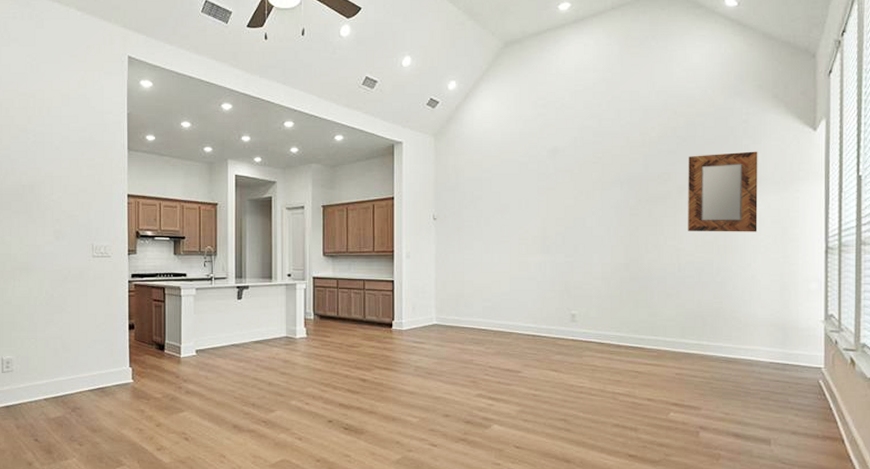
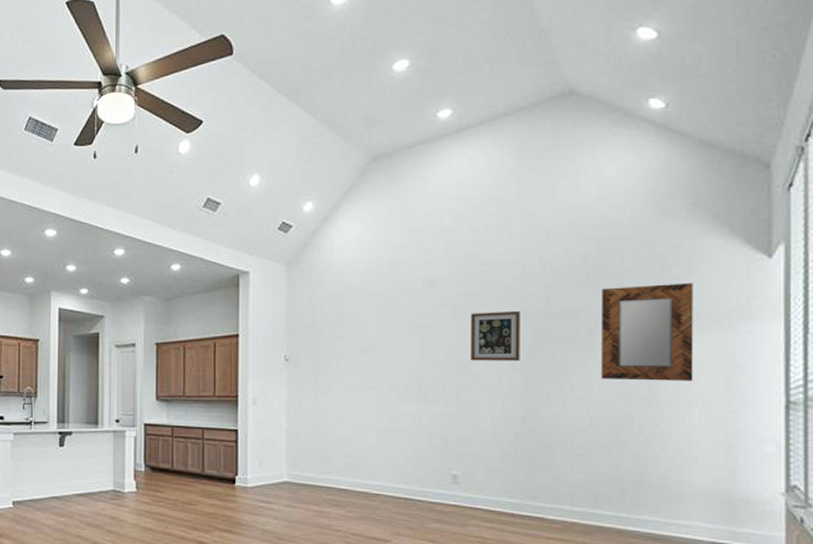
wall art: none [585,175,625,218] -> present [470,310,520,362]

